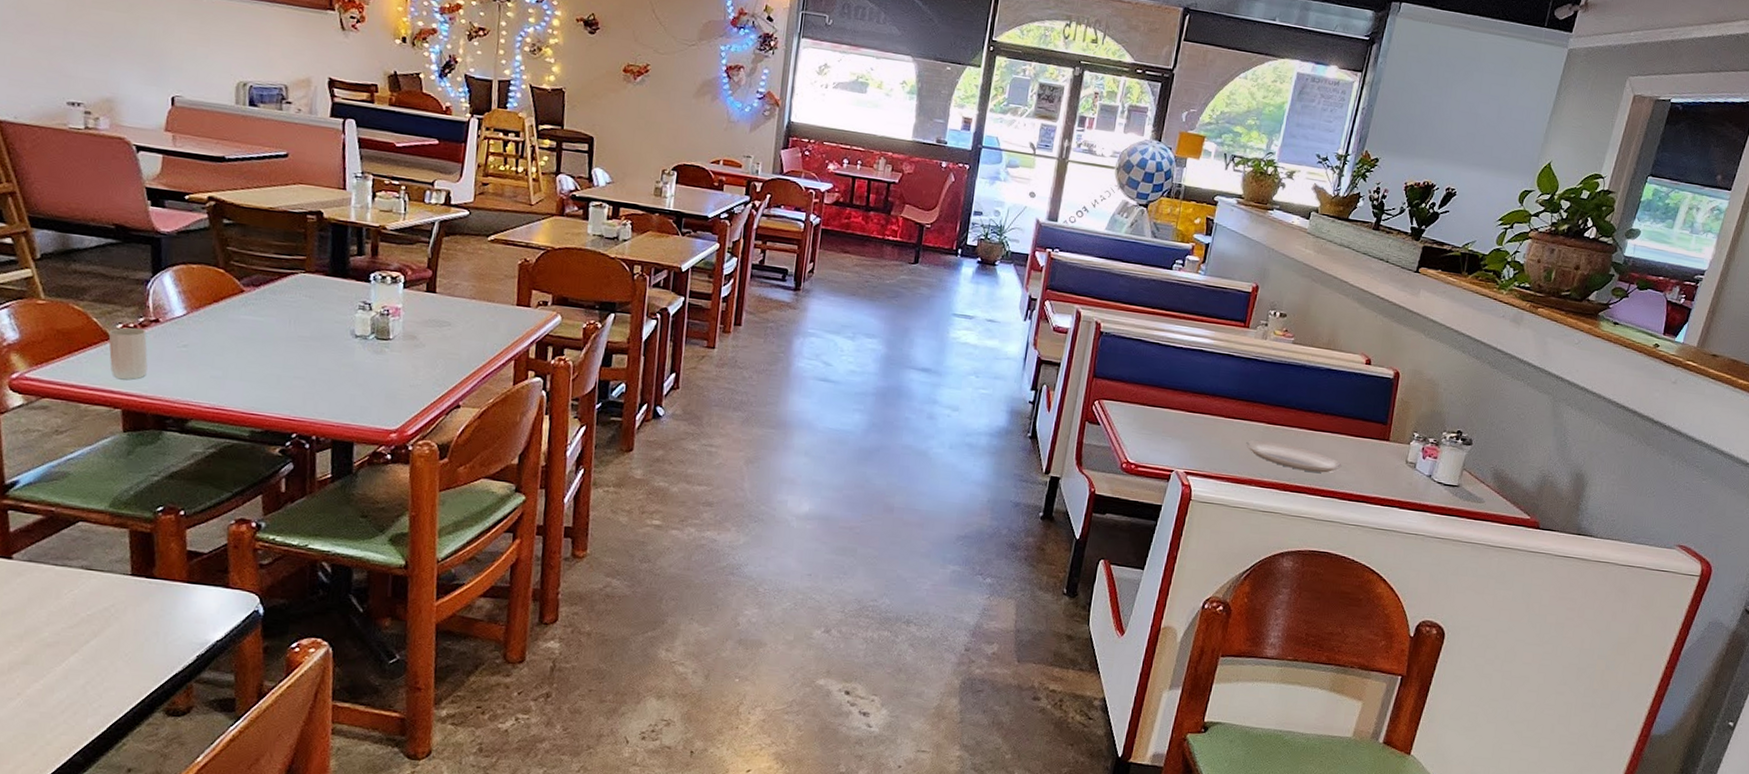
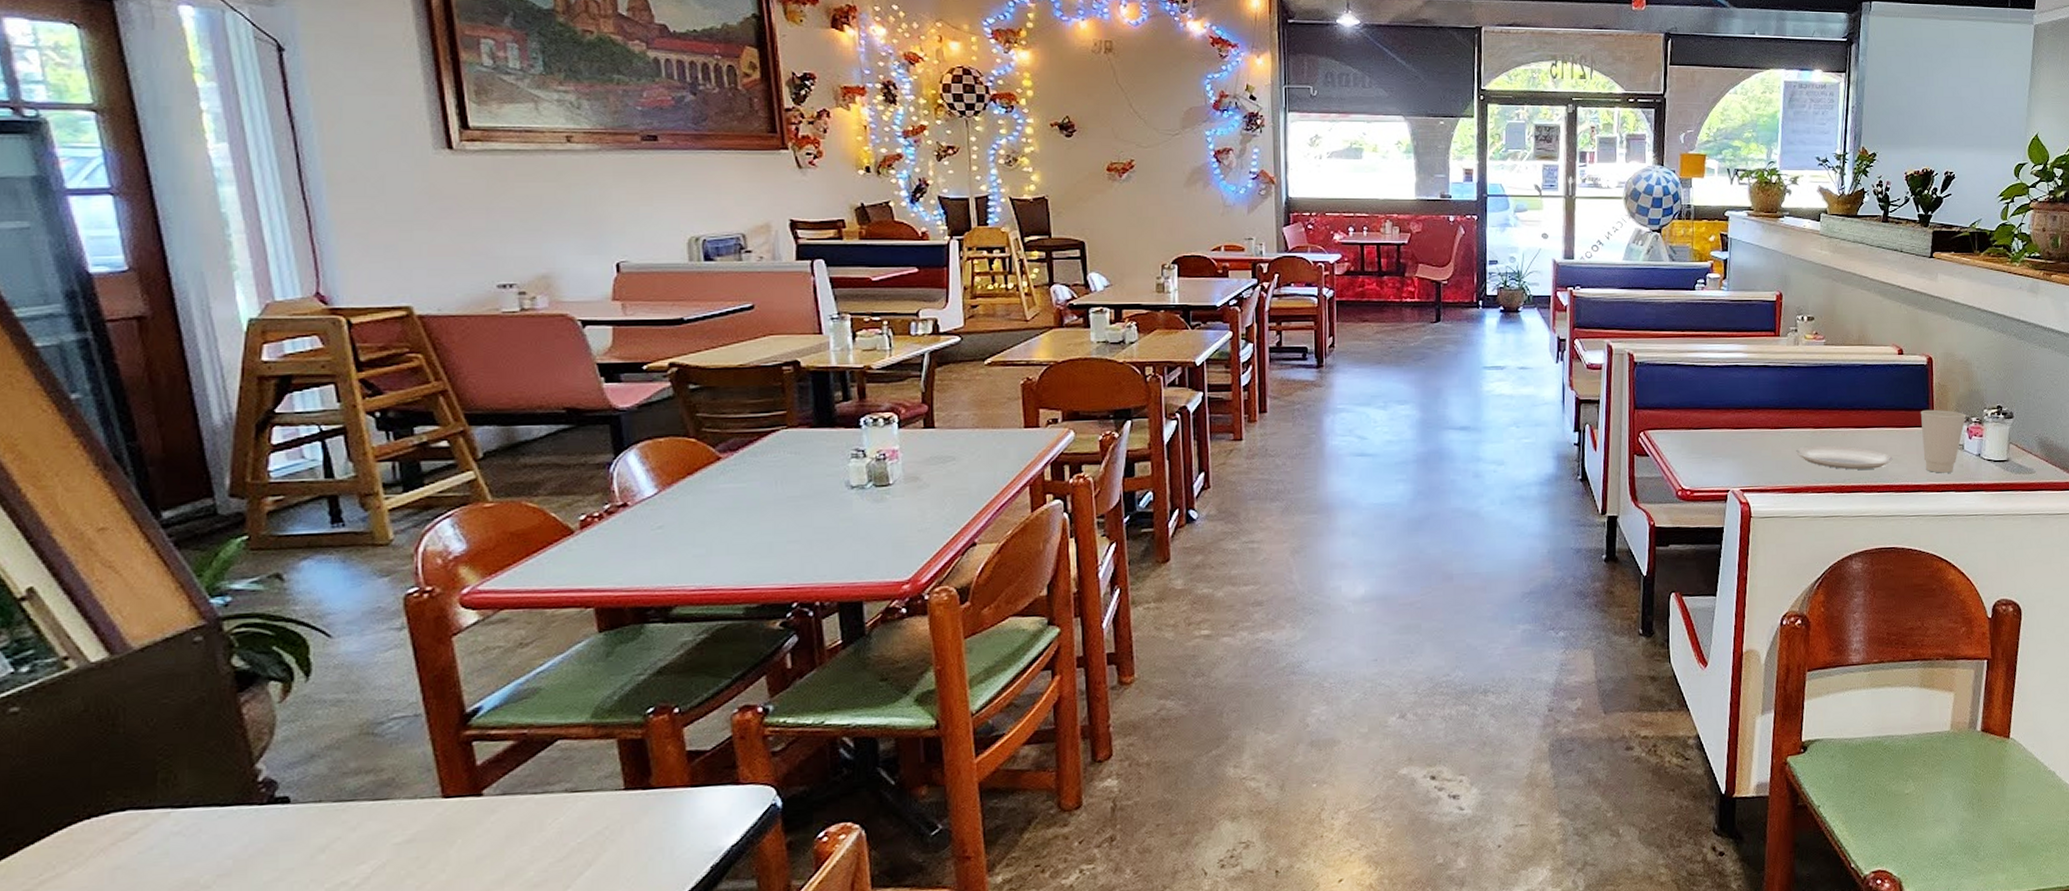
cup: present [108,327,148,381] -> none [570,516,619,576]
cup: none [1373,423,1424,489] -> present [1920,409,1967,473]

